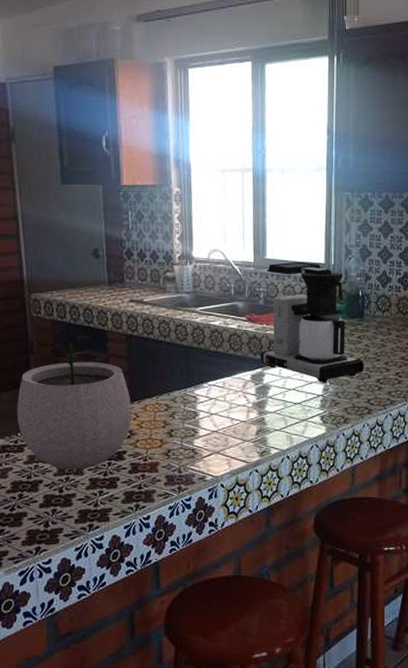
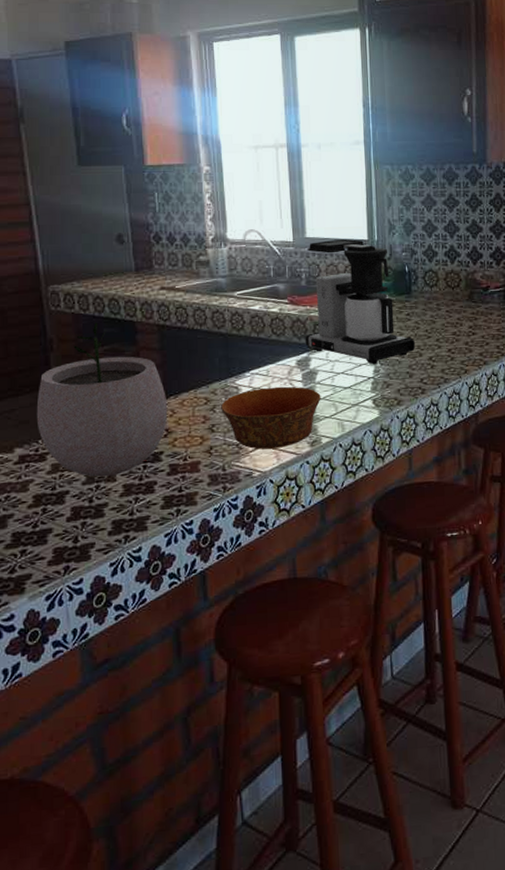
bowl: none [179,398,272,456] -> present [220,386,321,450]

